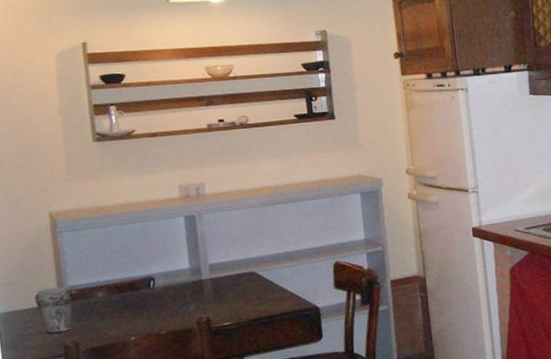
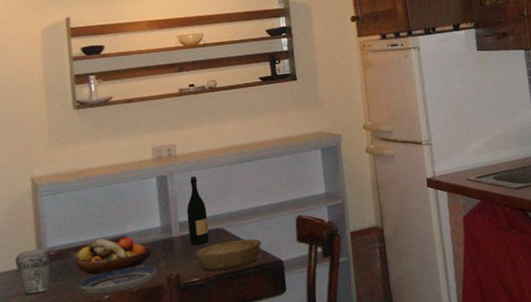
fruit bowl: none [99,277,180,315] -> present [76,236,152,274]
plate: none [102,308,187,335] -> present [78,265,158,294]
wine bottle: none [217,217,242,289] -> present [187,176,210,246]
bowl: none [226,283,297,316] -> present [195,238,262,272]

